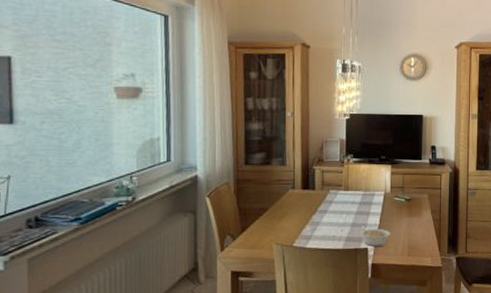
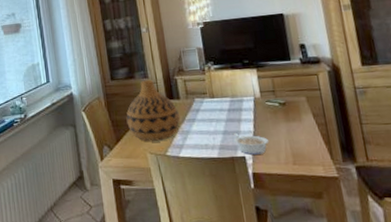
vase: none [256,167,312,232] -> present [126,79,180,141]

